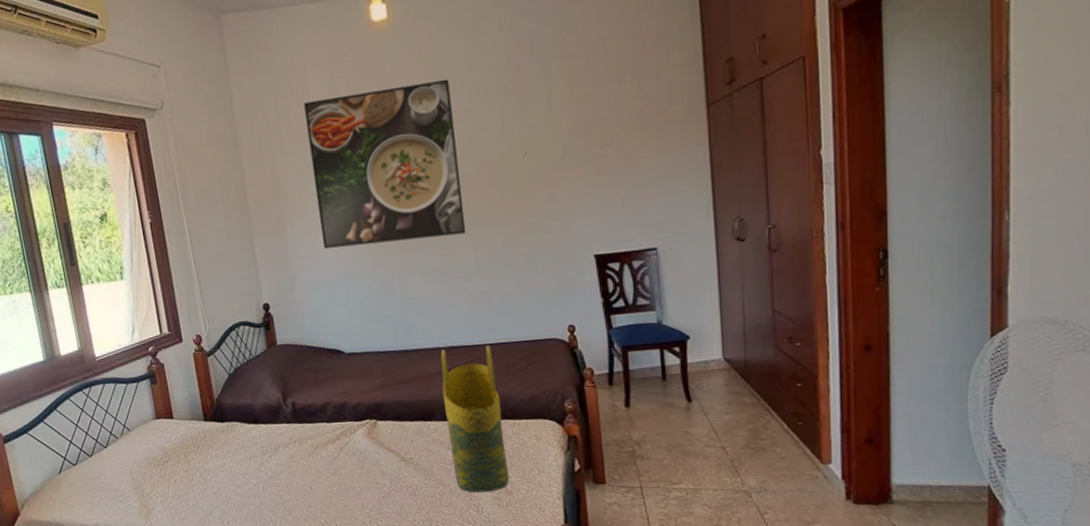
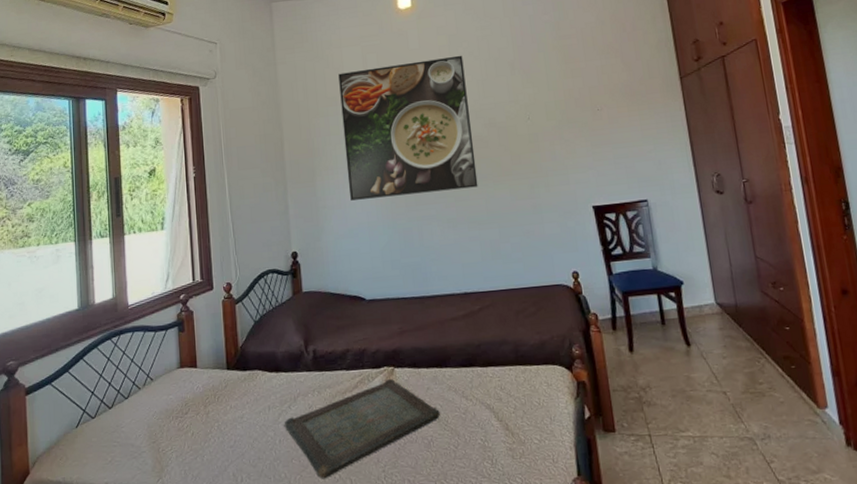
serving tray: none [266,431,425,523] -> present [284,379,440,479]
tote bag: present [440,345,510,493] -> none [455,291,522,444]

